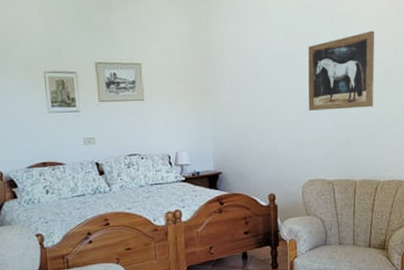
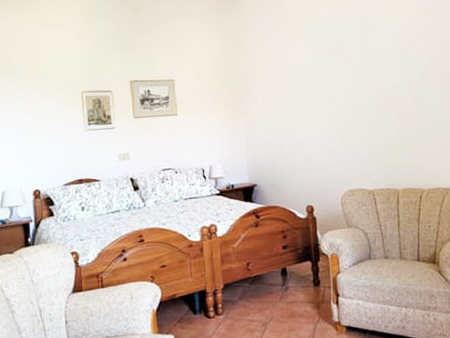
wall art: present [308,30,374,111] -> none [339,37,411,119]

